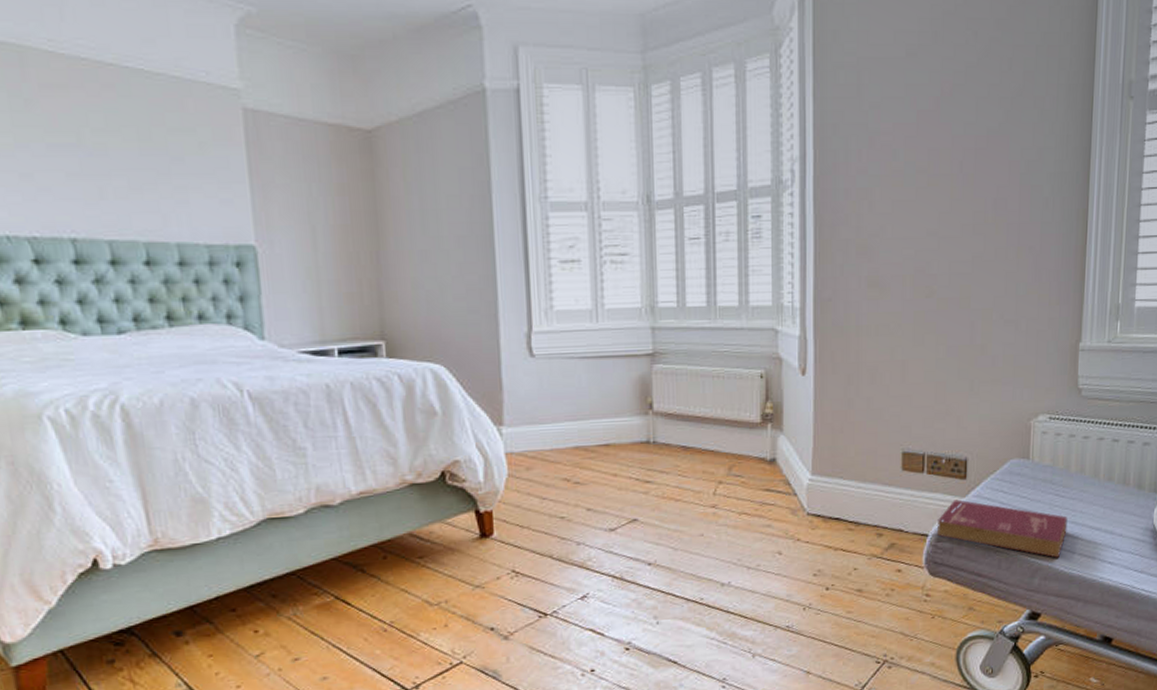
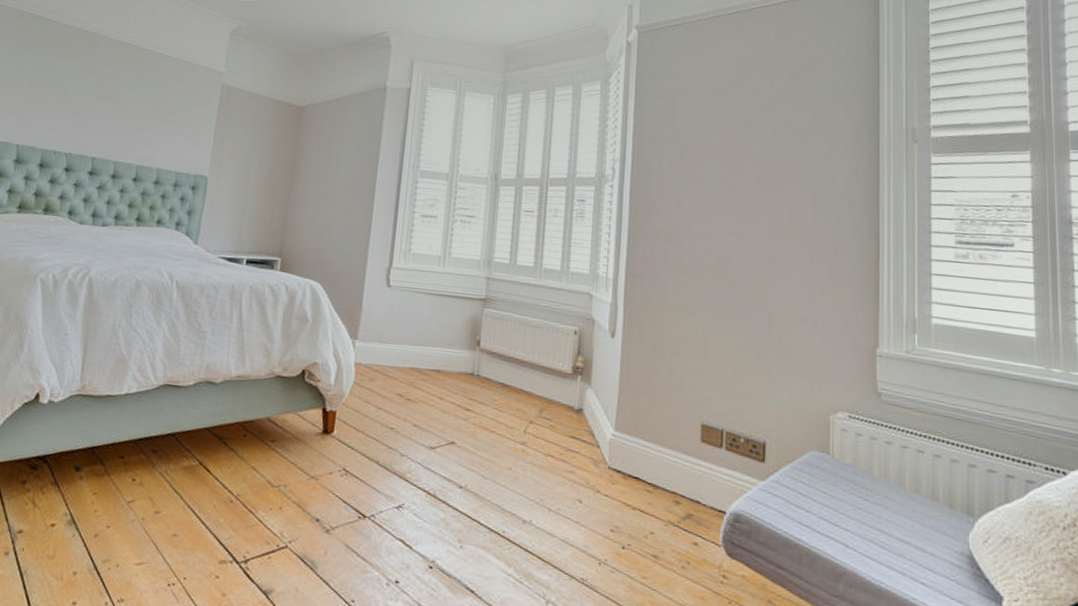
book: present [936,499,1068,558] -> none [734,481,873,566]

